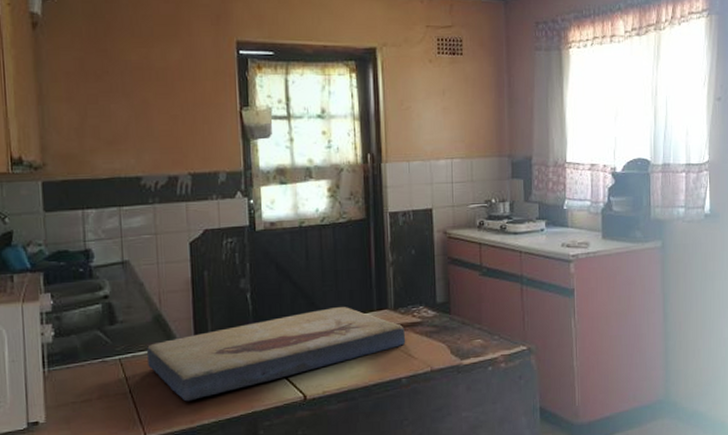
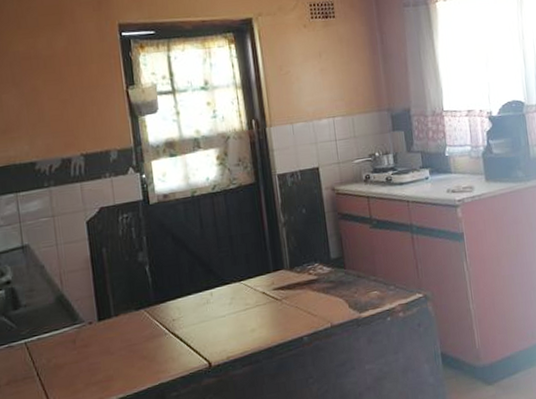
fish fossil: present [147,307,406,402] -> none [52,270,305,380]

